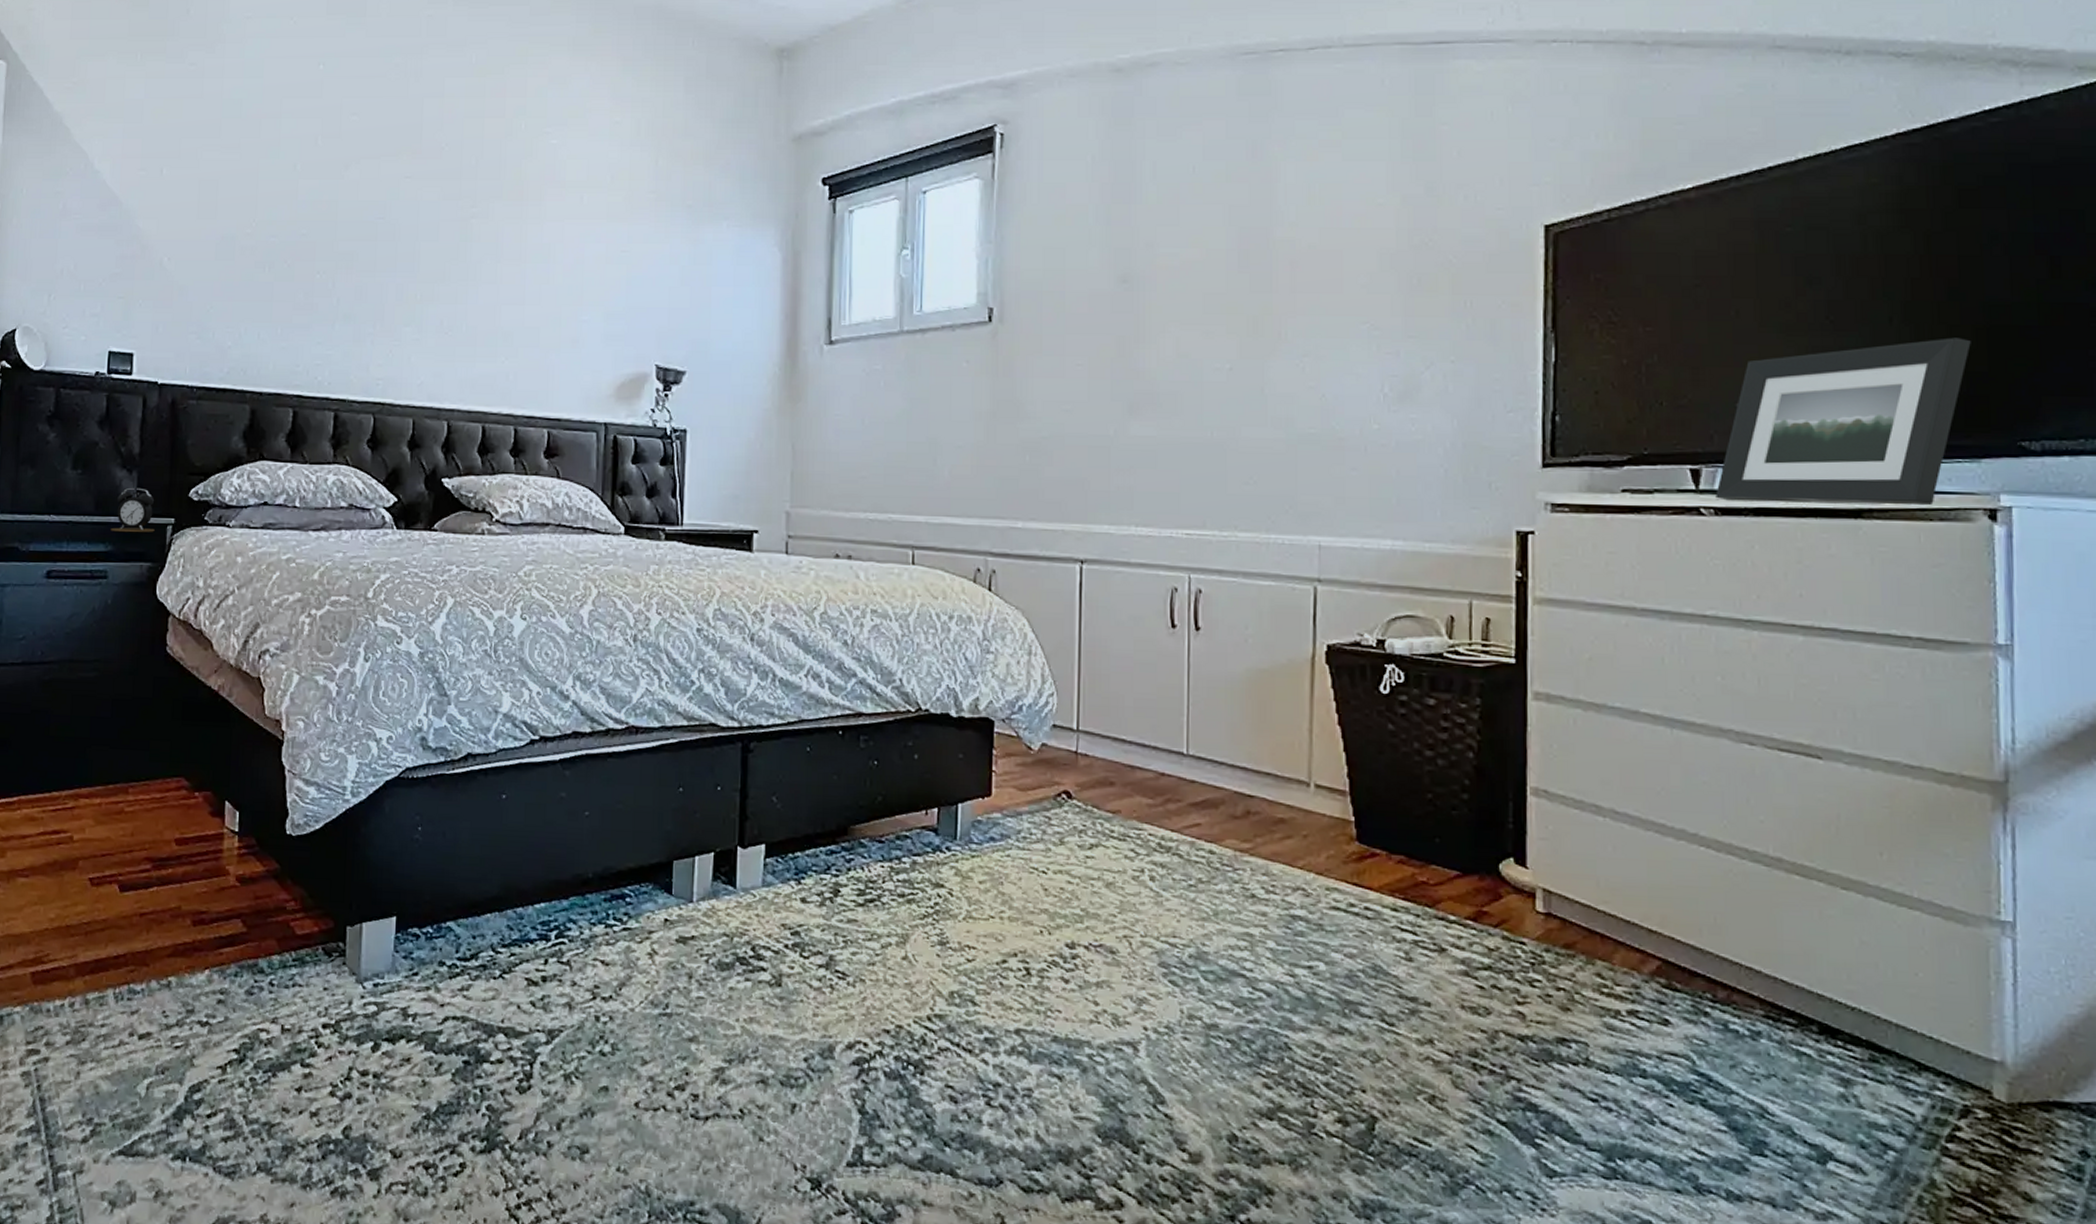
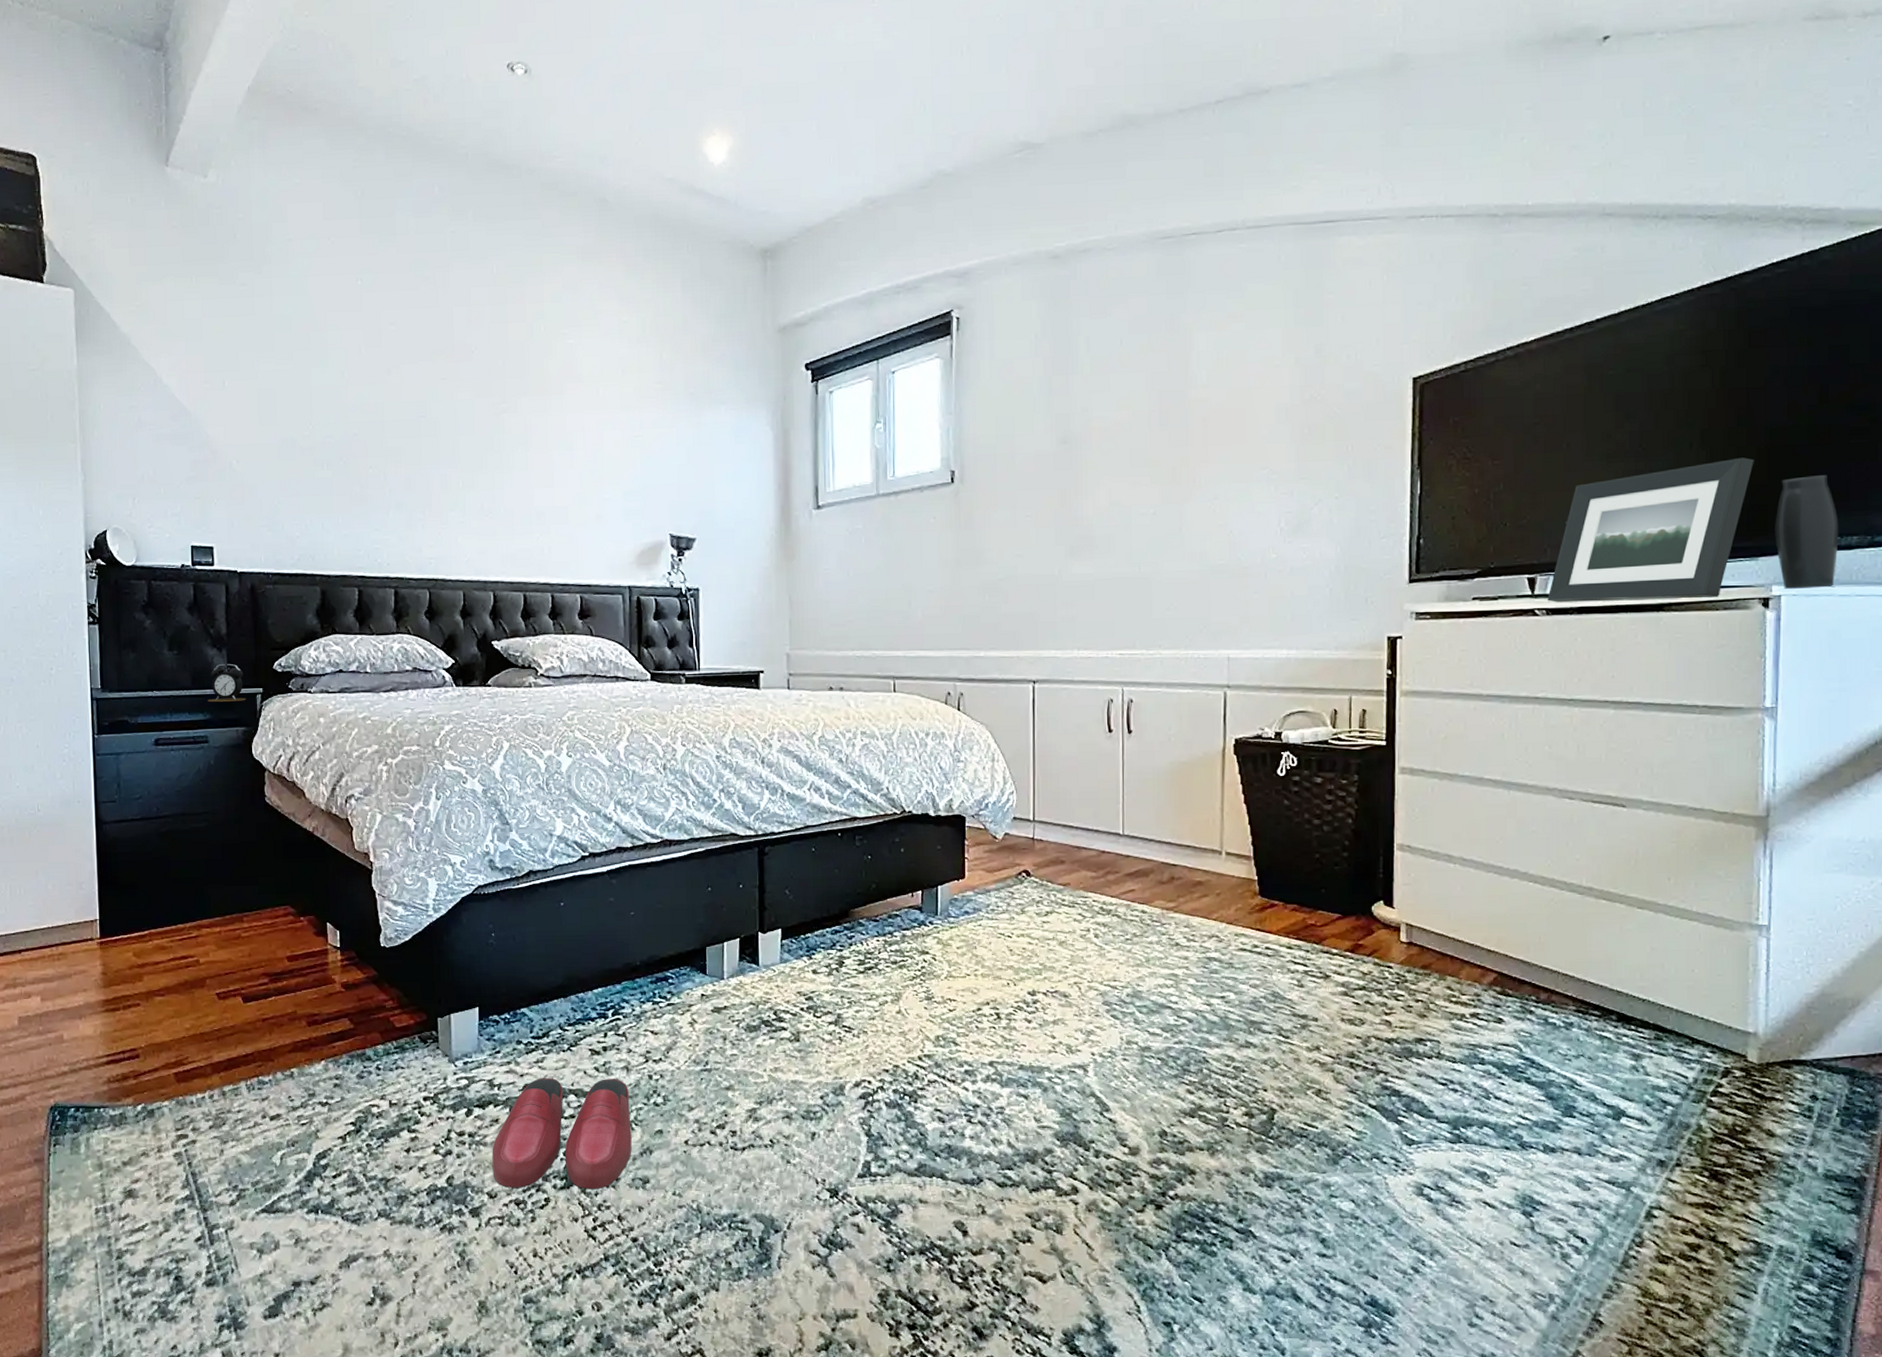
slippers: none [399,1010,571,1157] -> present [492,1078,632,1190]
vase: none [2000,362,2083,501] -> present [1775,474,1839,589]

